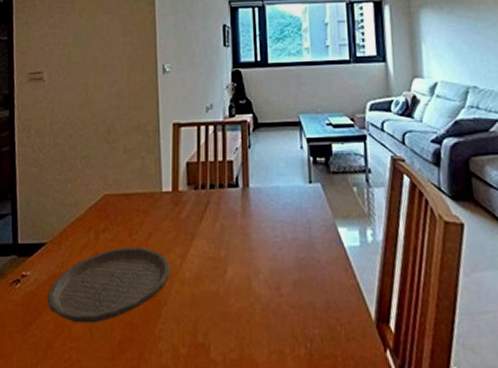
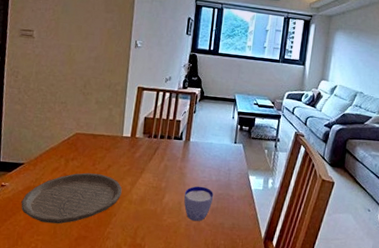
cup: none [252,250,294,302] -> present [184,186,214,221]

